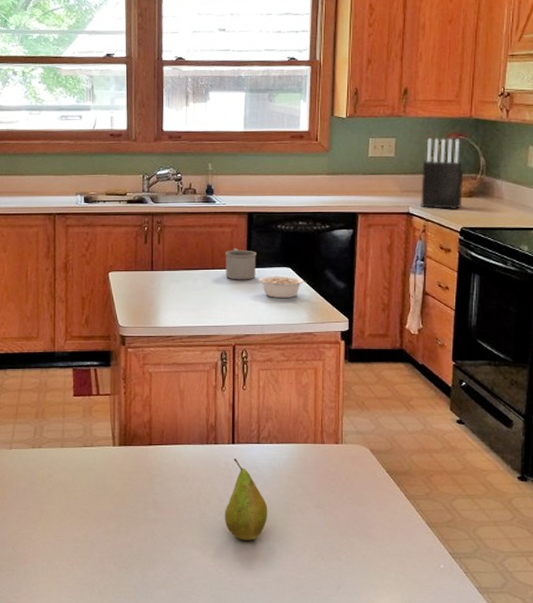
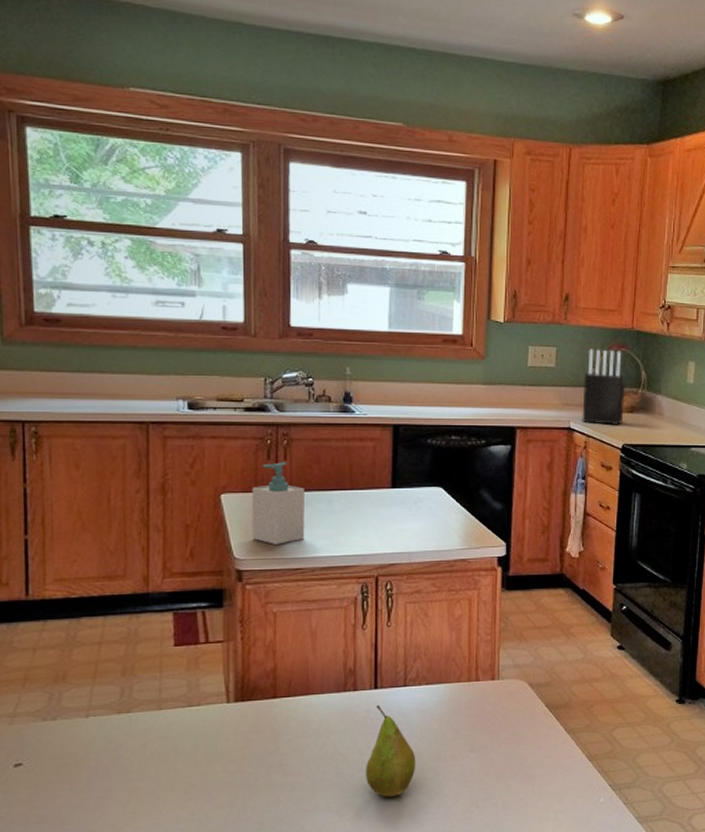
soap bottle: none [132,245,175,315] -> present [251,462,305,545]
mug: present [226,248,257,280] -> none [367,466,403,502]
legume: present [258,275,307,298] -> none [405,496,461,521]

